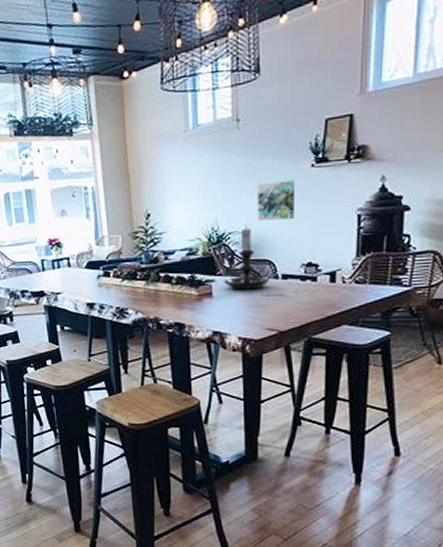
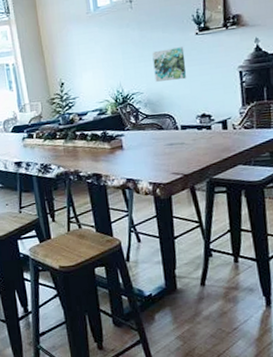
candle holder: present [224,224,270,290] -> none [132,86,172,142]

